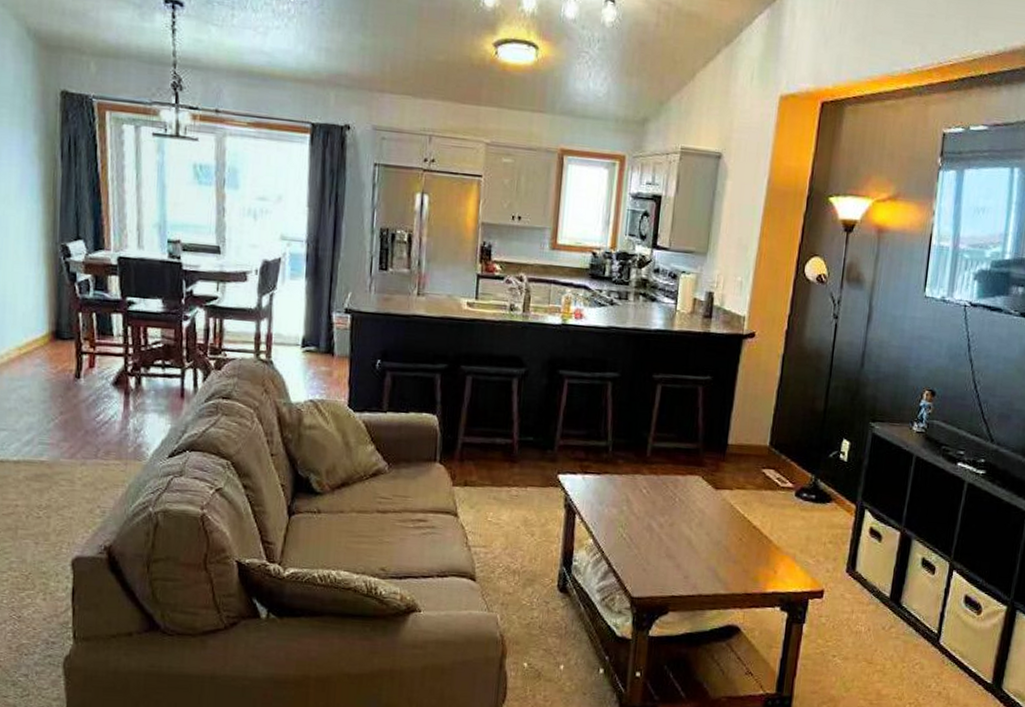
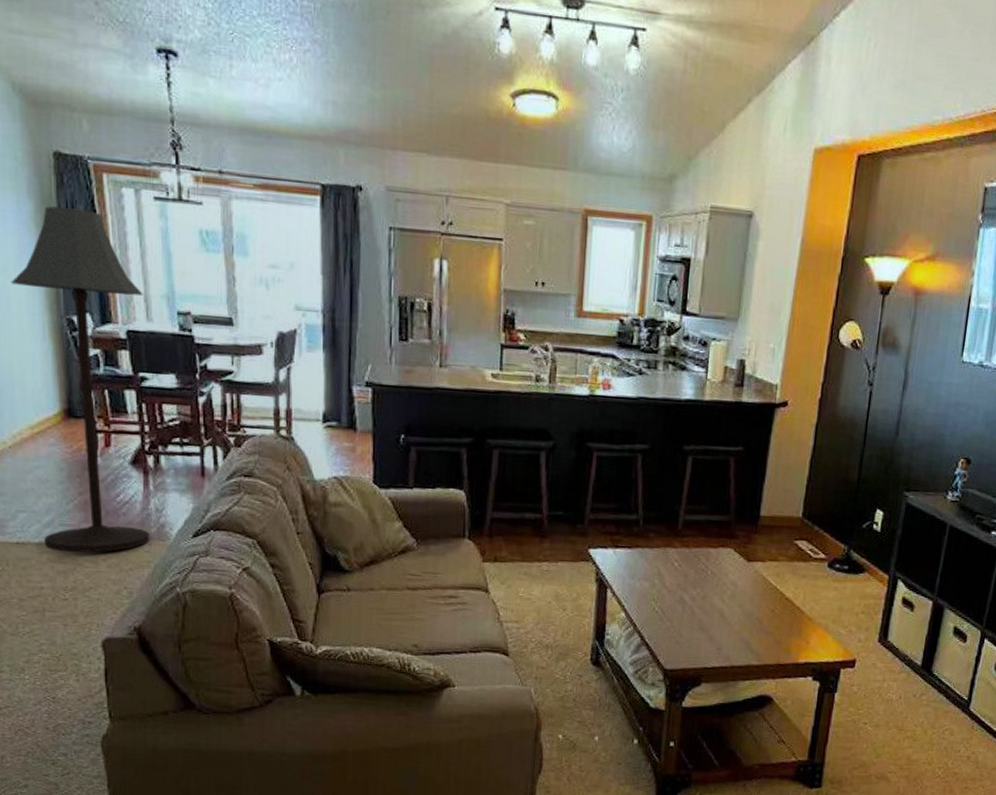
floor lamp: none [10,140,136,472] -> present [10,206,150,553]

